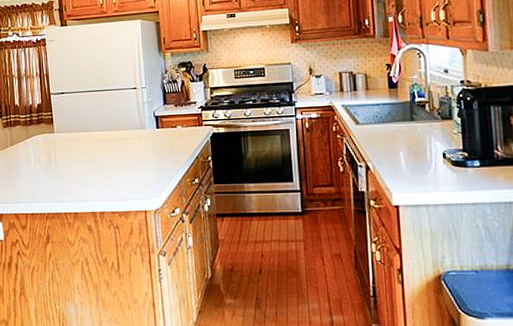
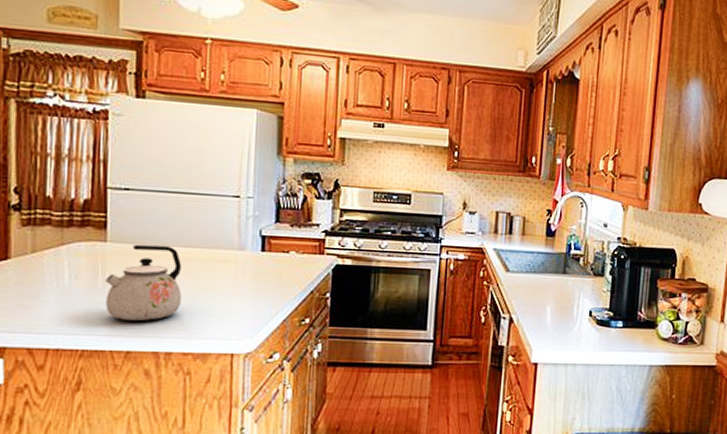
kettle: none [56,131,107,189] -> present [105,245,182,321]

